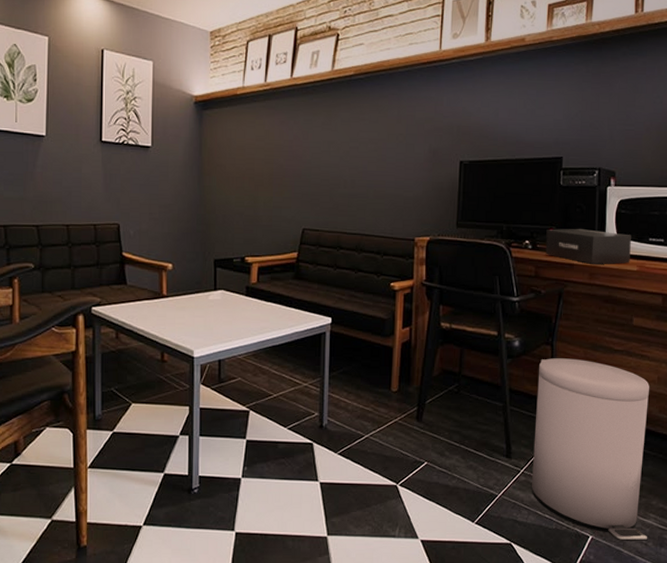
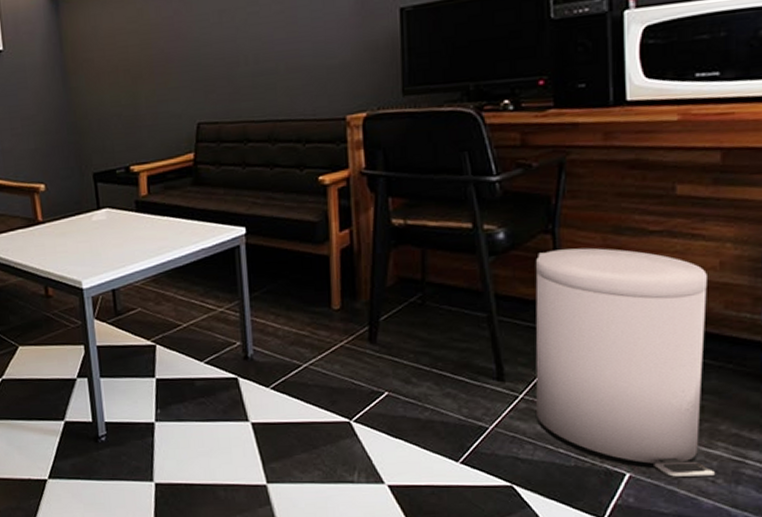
box: present [545,229,631,264] -> none [534,72,666,120]

